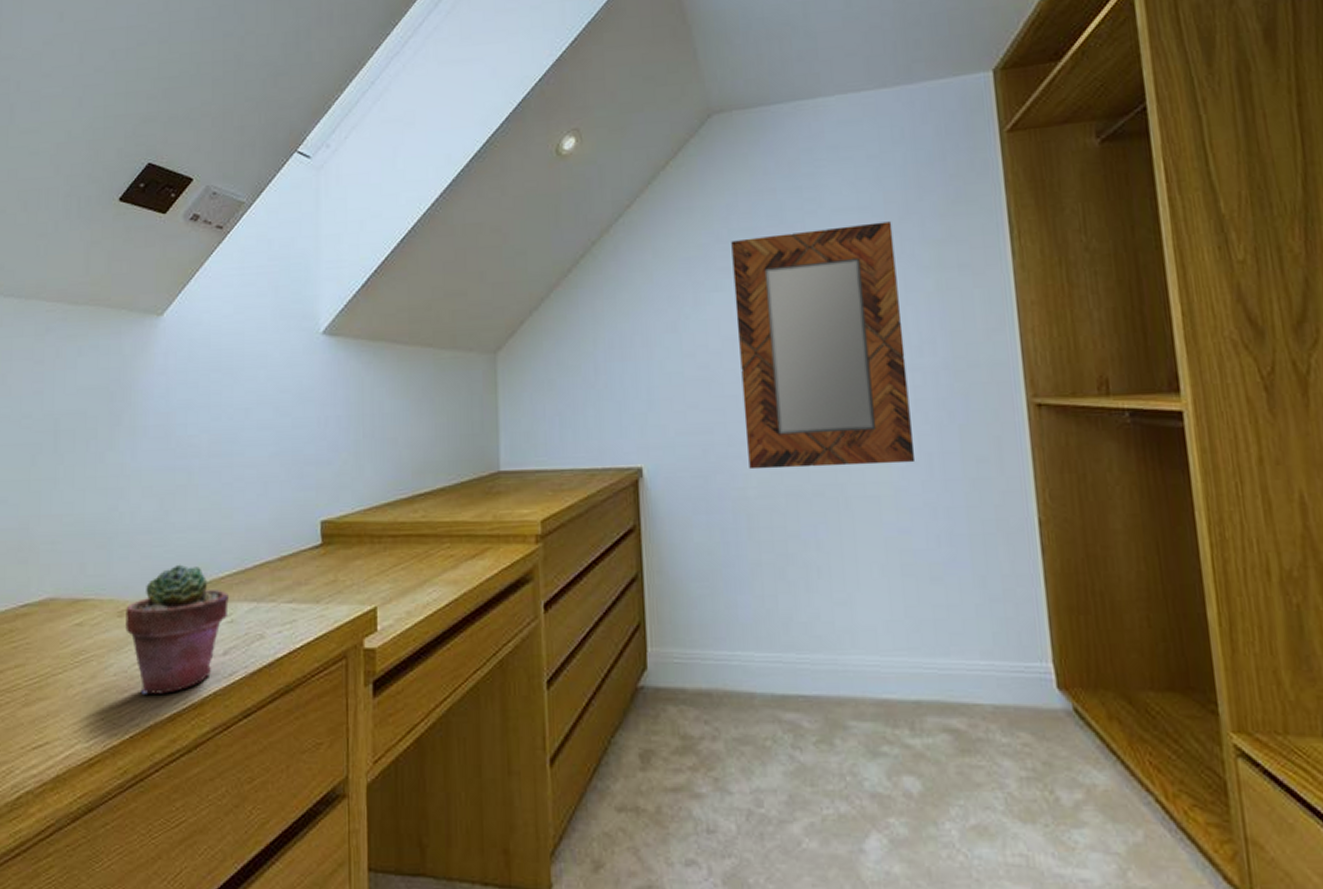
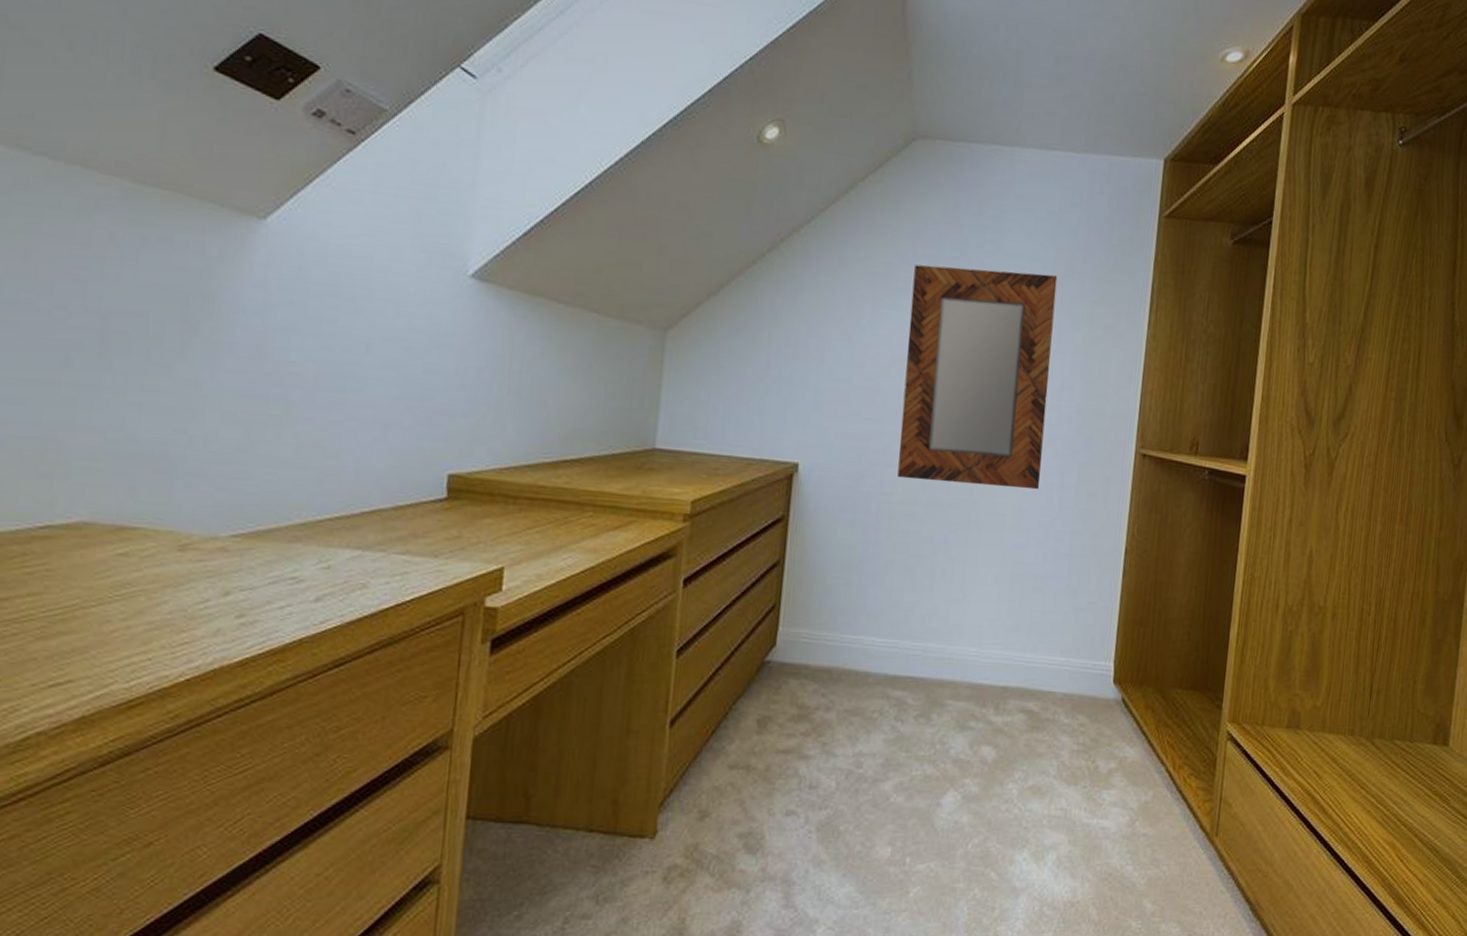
potted succulent: present [125,564,229,694] -> none [188,501,327,637]

